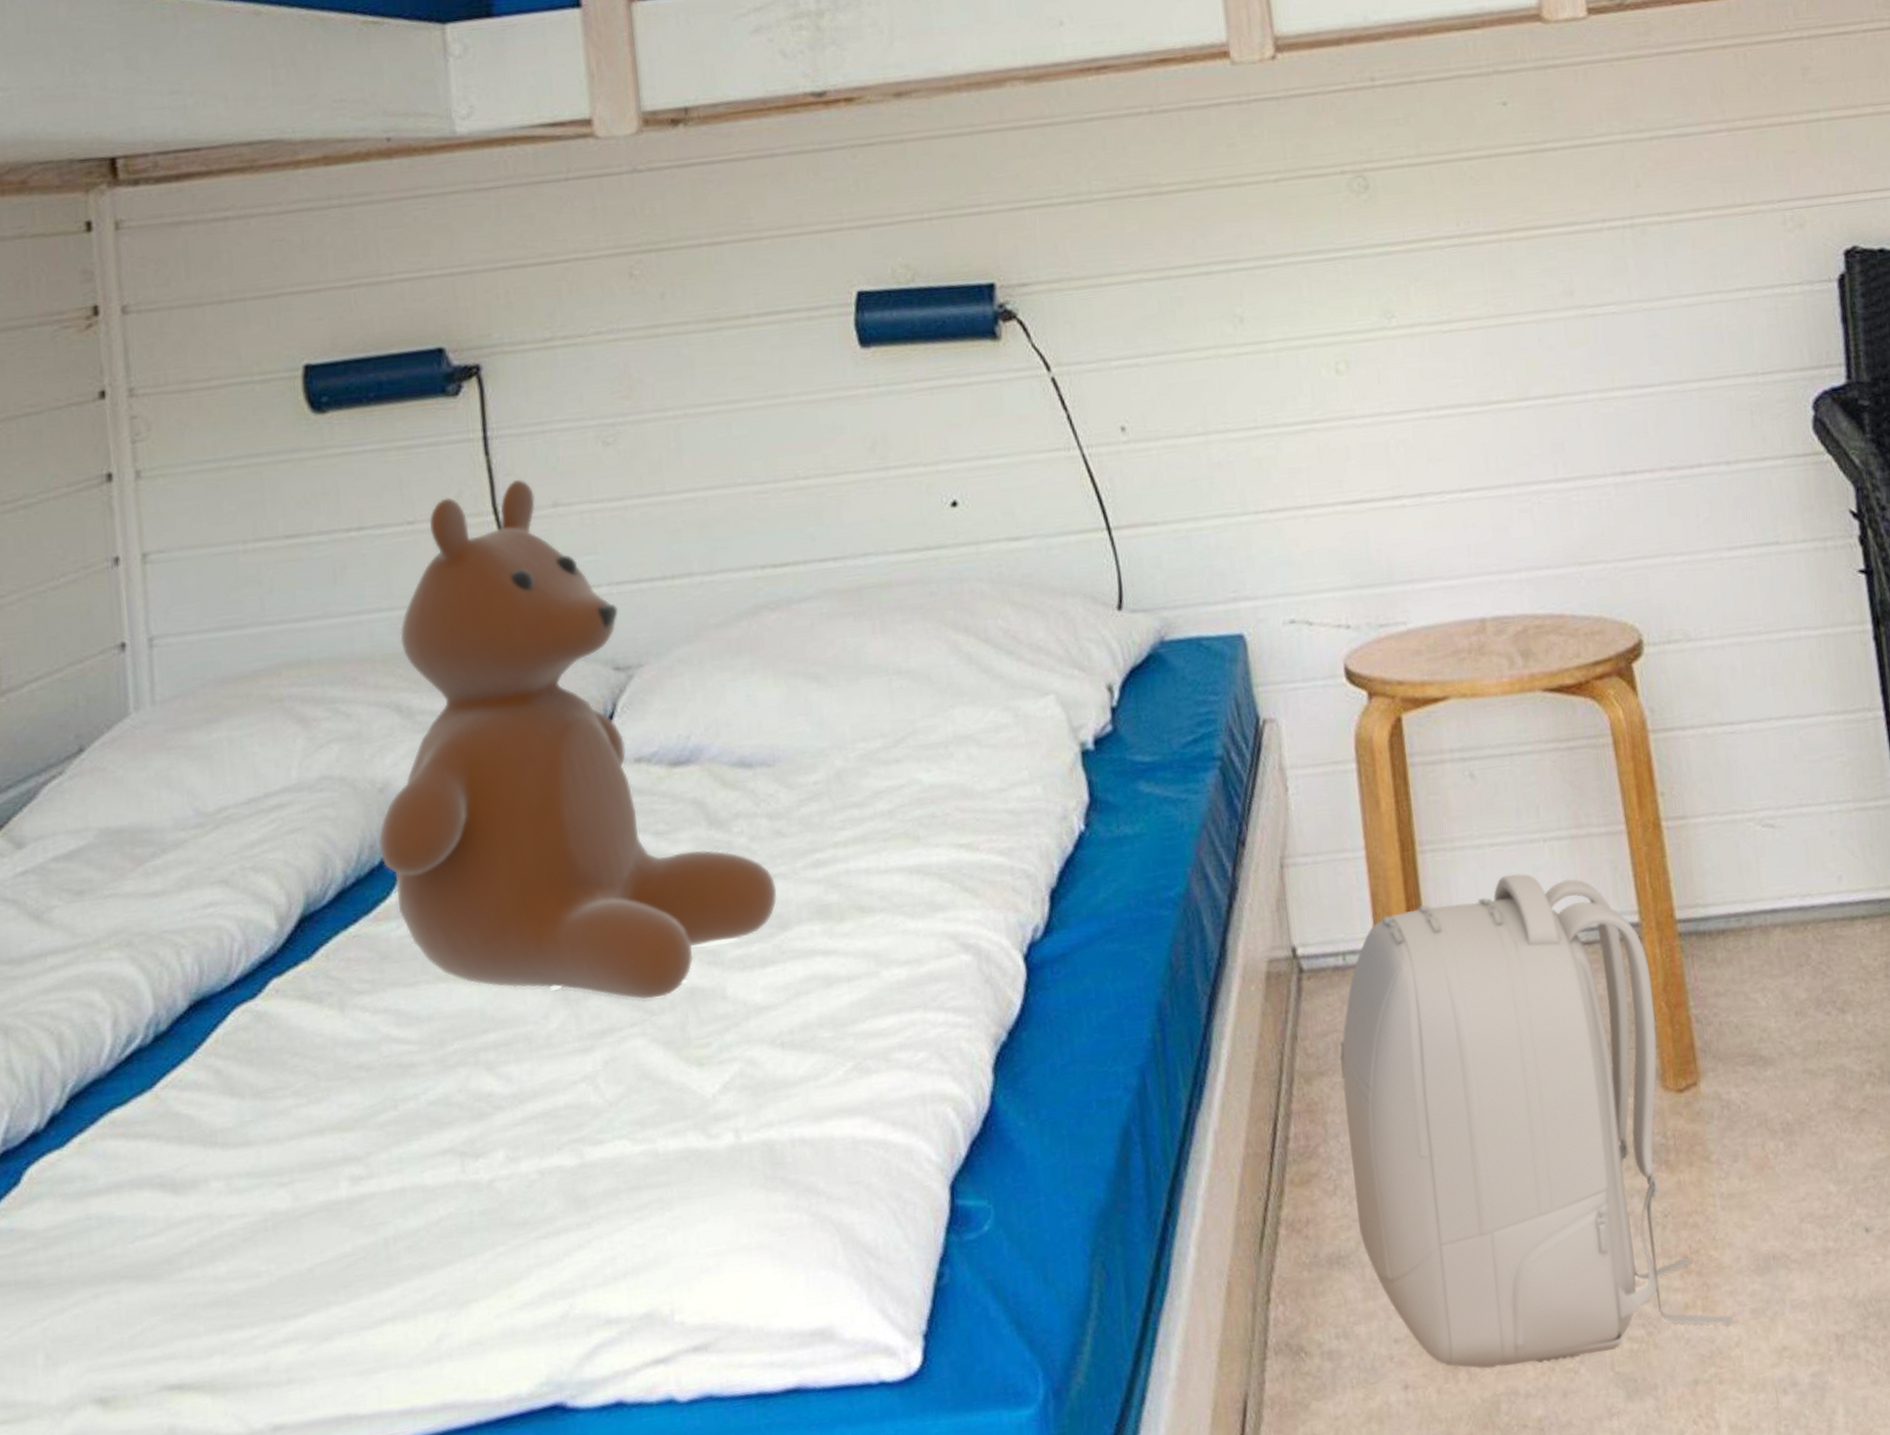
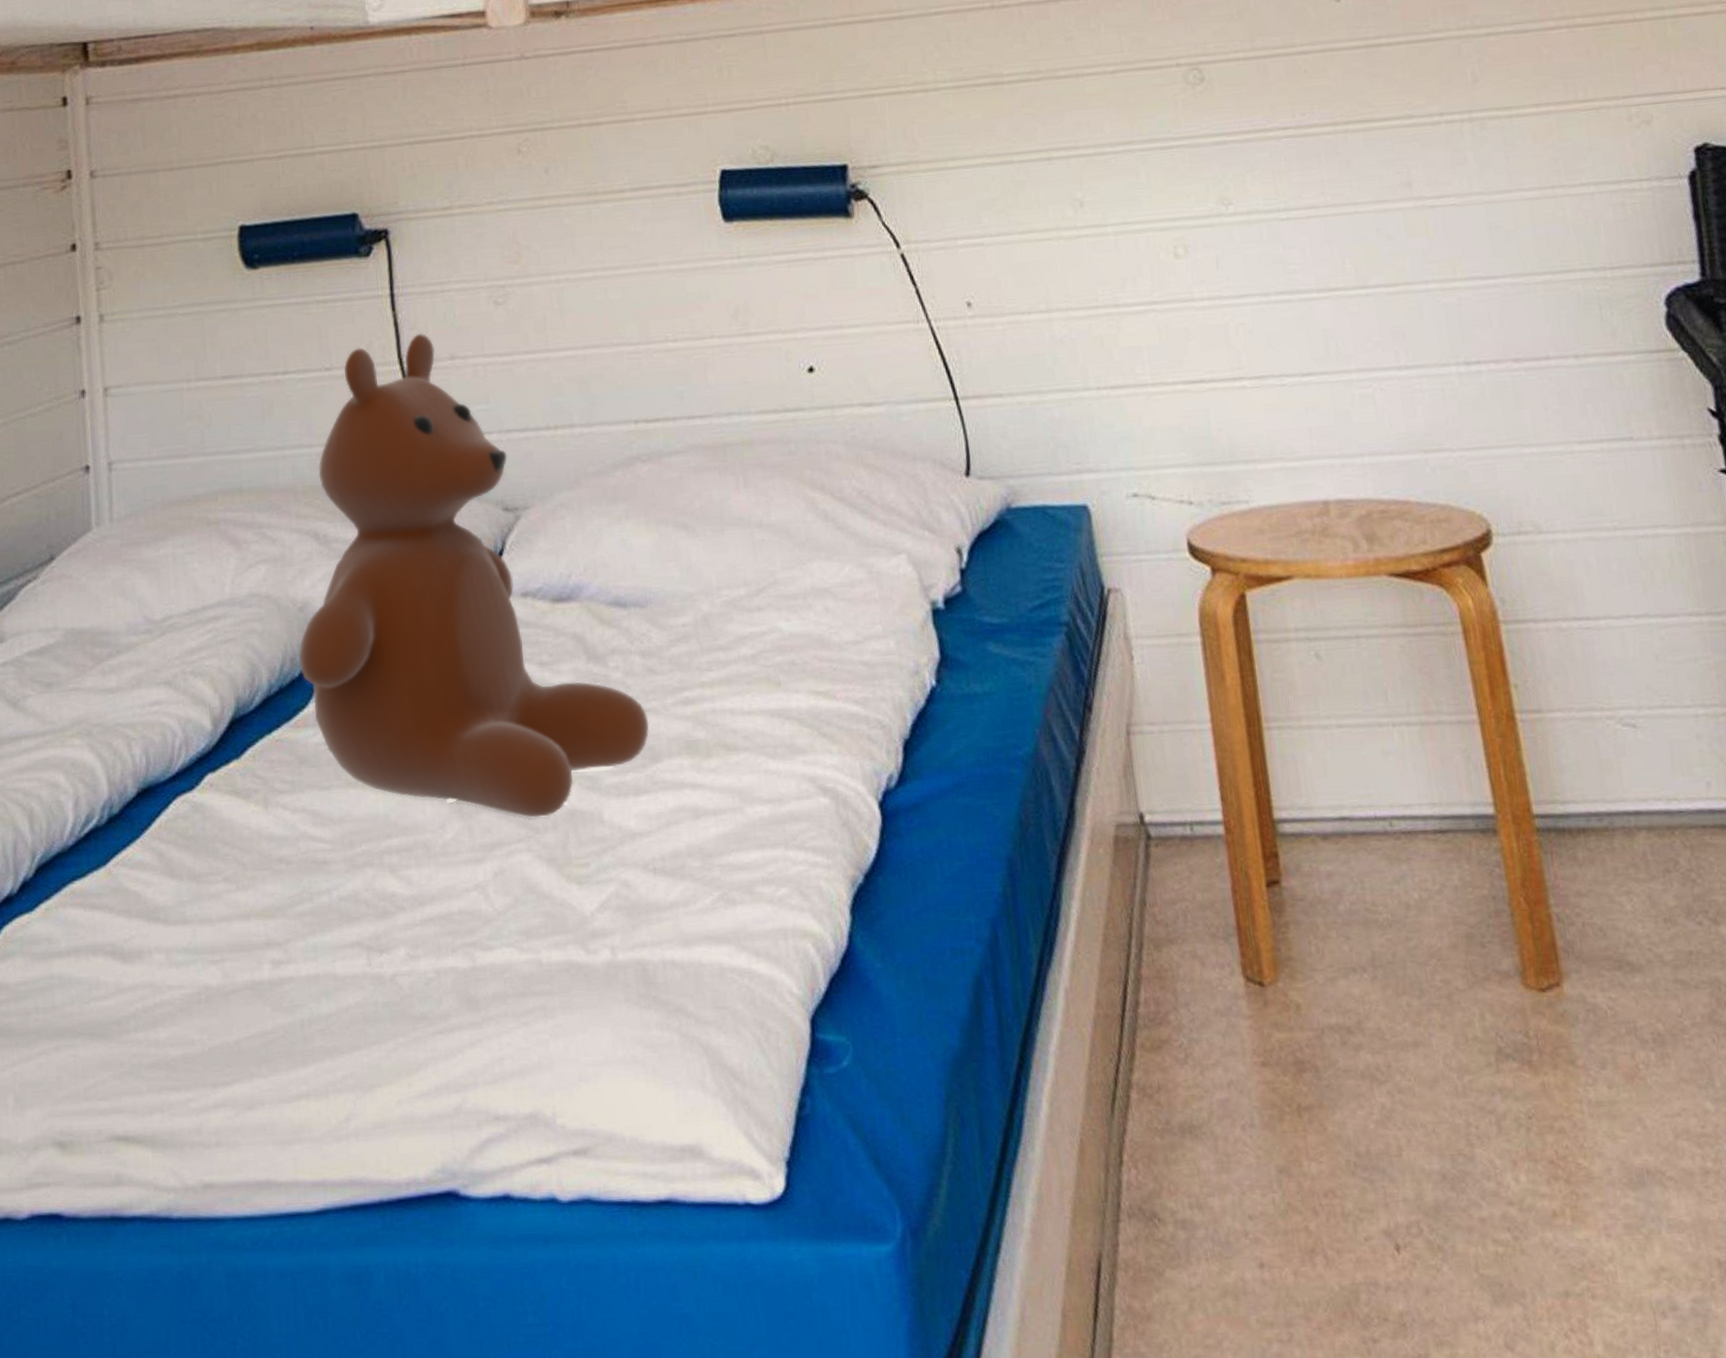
backpack: present [1340,873,1733,1369] -> none [1189,756,1606,1257]

